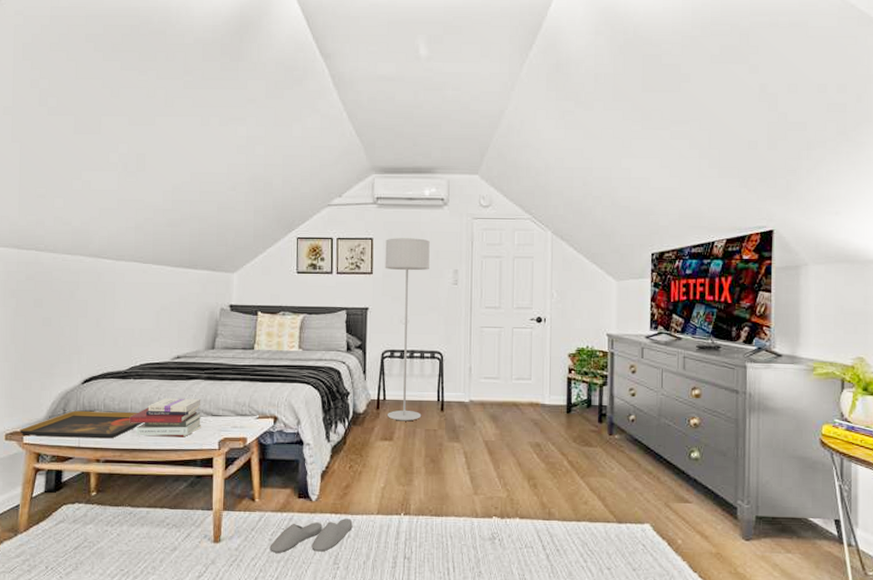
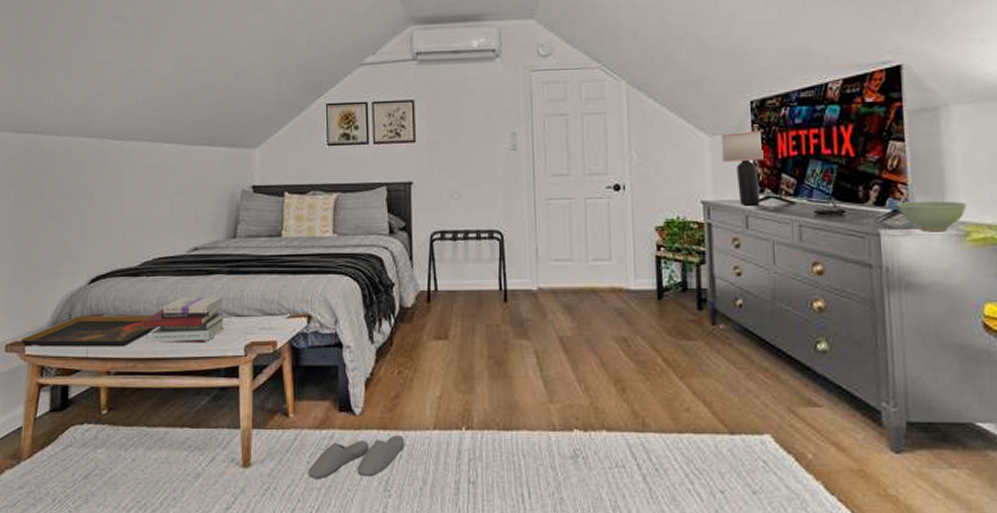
floor lamp: present [385,238,430,422] -> none [429,97,482,316]
table lamp: none [625,278,661,340] -> present [720,130,767,206]
bowl: none [761,341,815,367] -> present [896,200,967,232]

